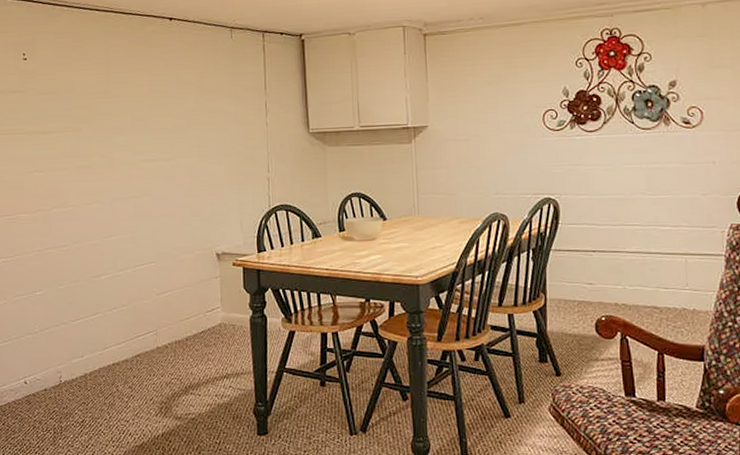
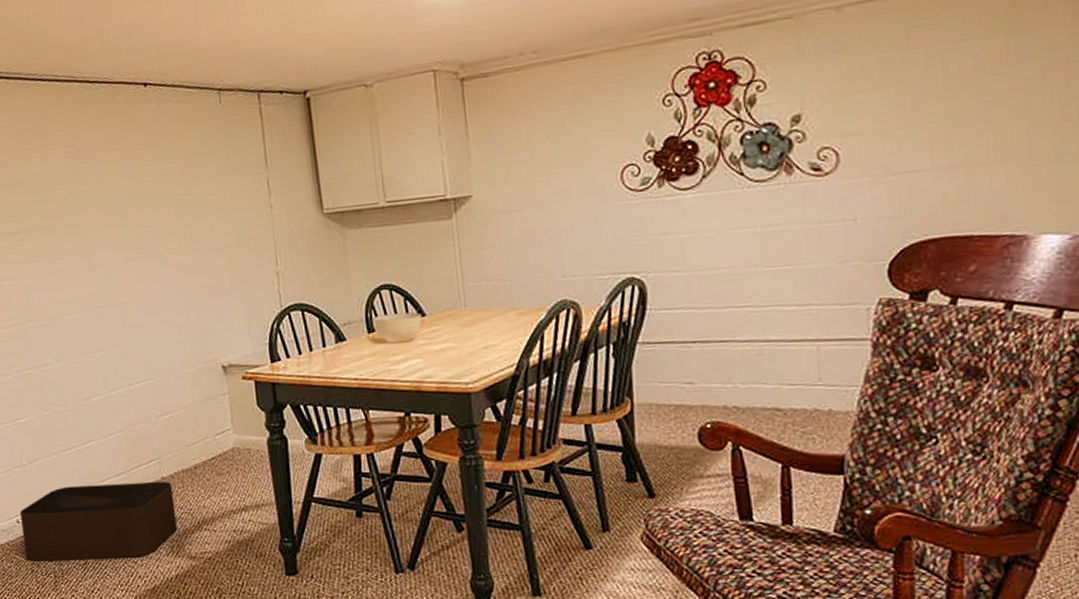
storage bin: none [28,351,167,419] -> present [20,482,178,562]

